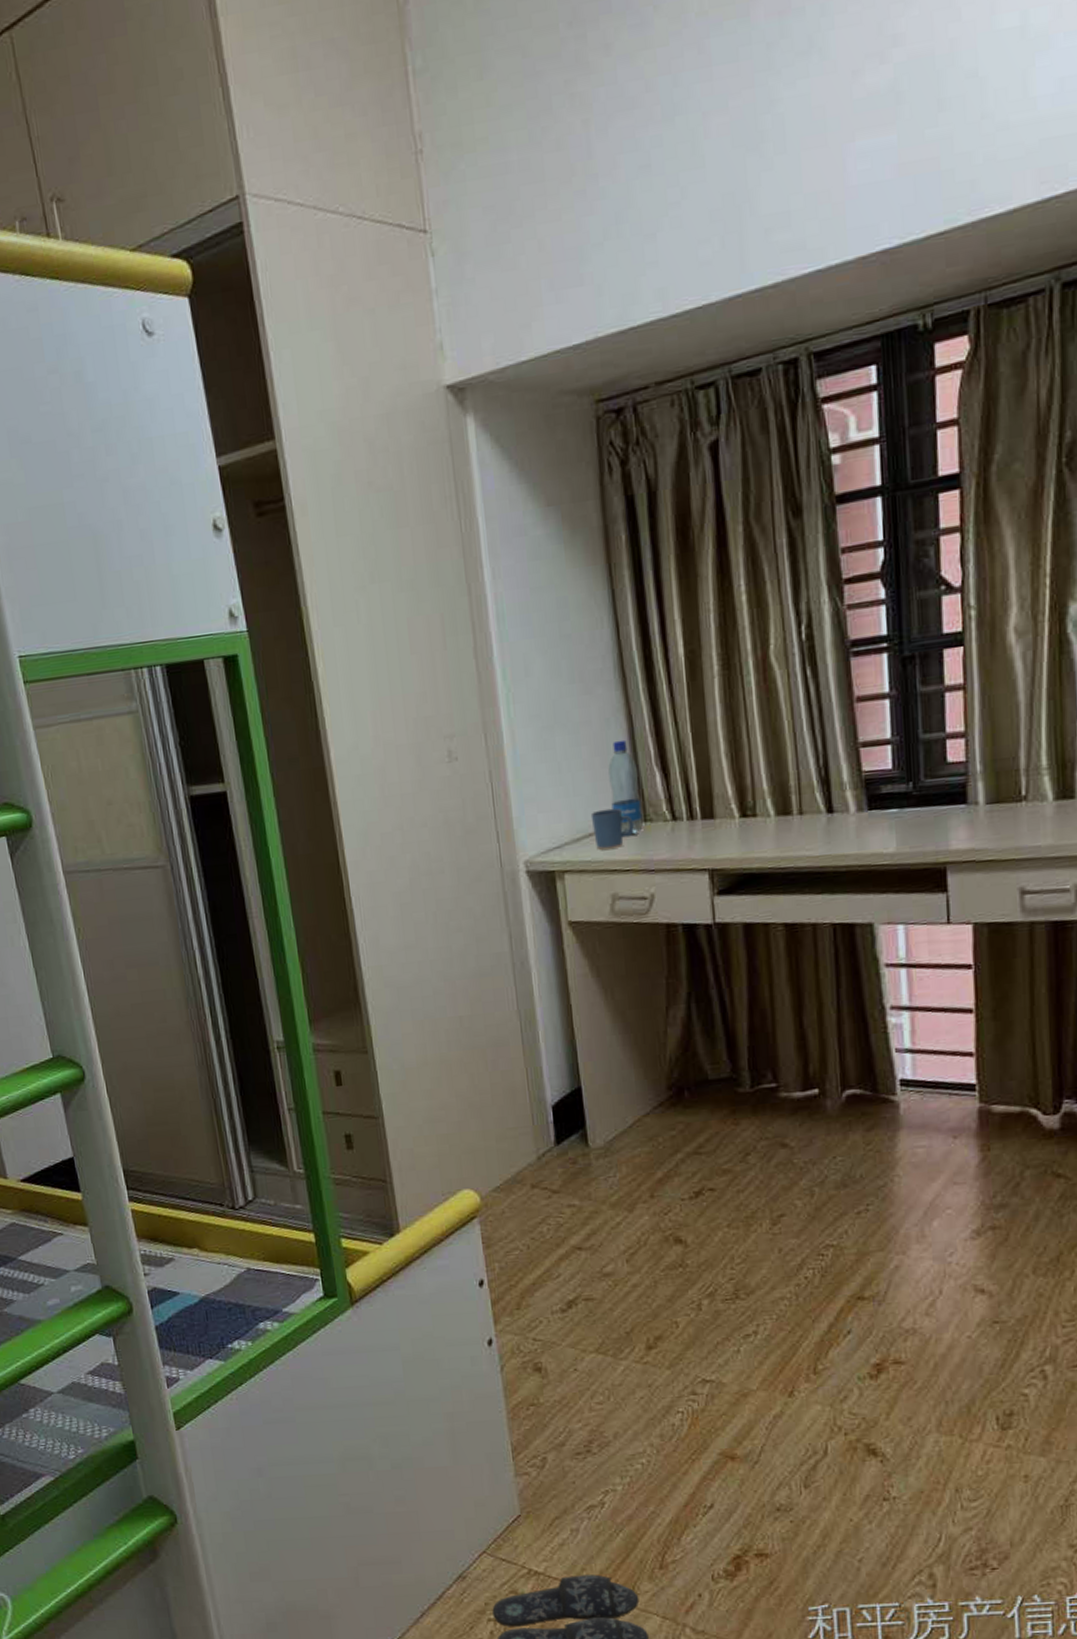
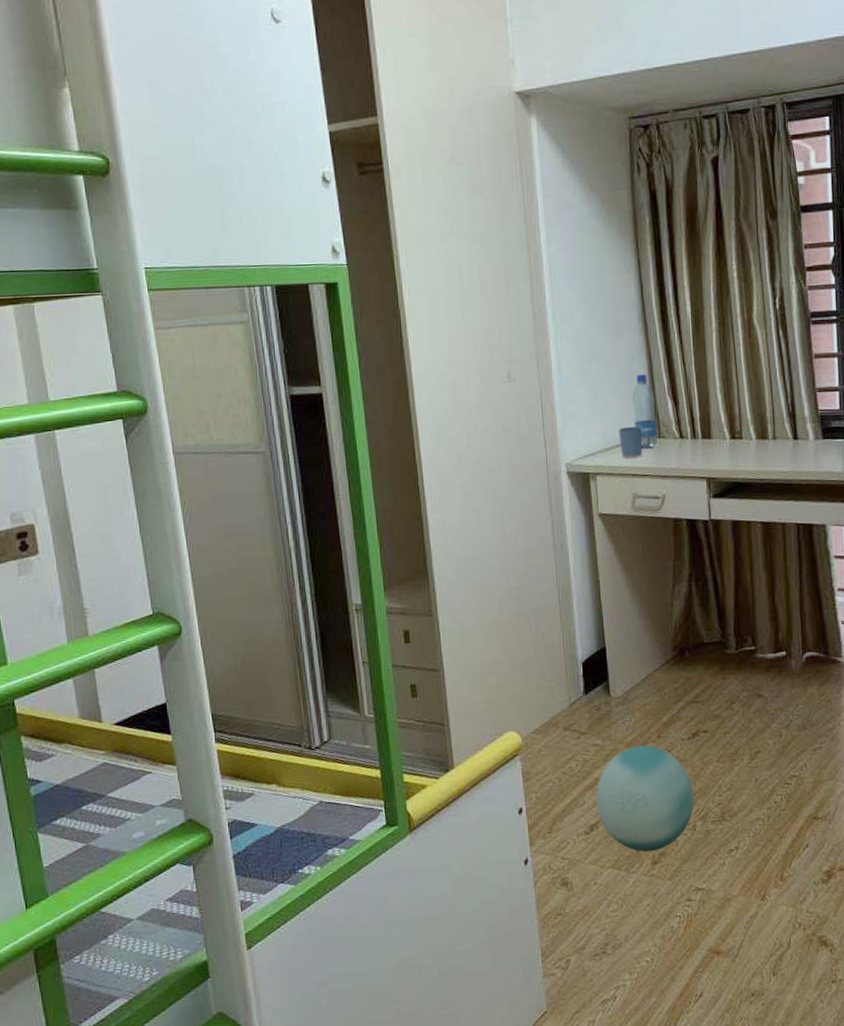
ball: none [573,1207,699,1334] -> present [595,745,695,852]

